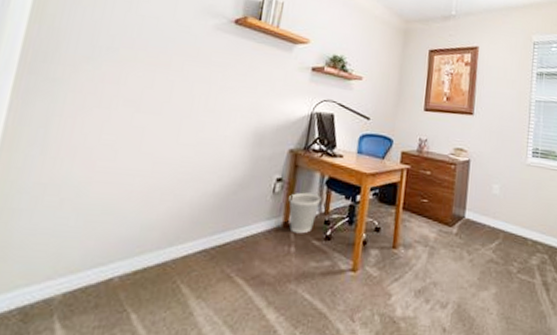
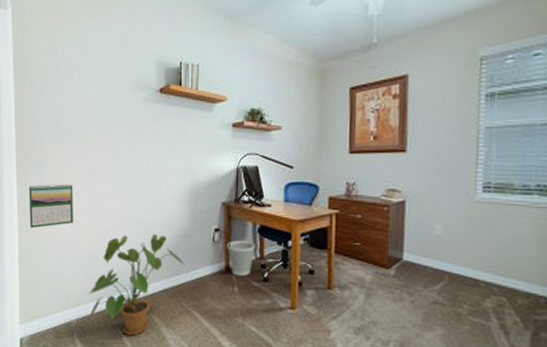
calendar: none [16,109,98,167] -> present [28,184,73,229]
house plant: none [86,181,235,313] -> present [88,234,185,336]

